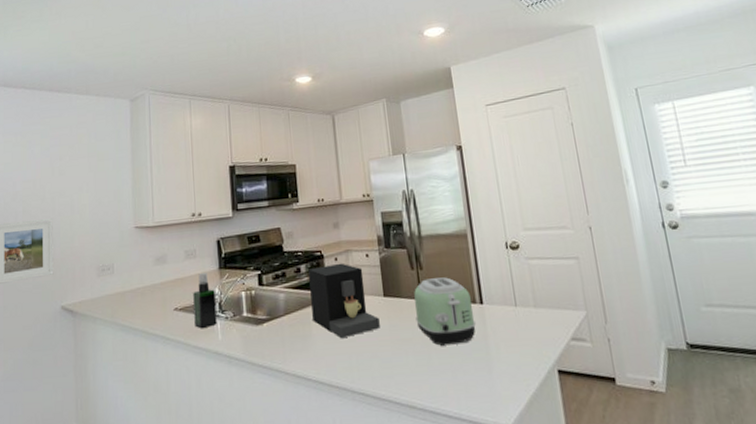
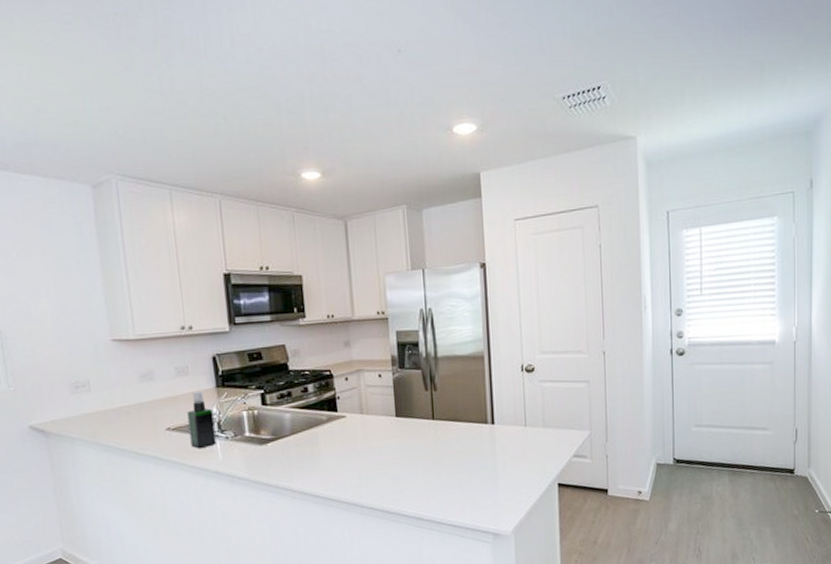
coffee maker: present [308,263,380,339] -> none [316,383,391,458]
toaster: present [414,277,476,346] -> none [427,398,486,463]

